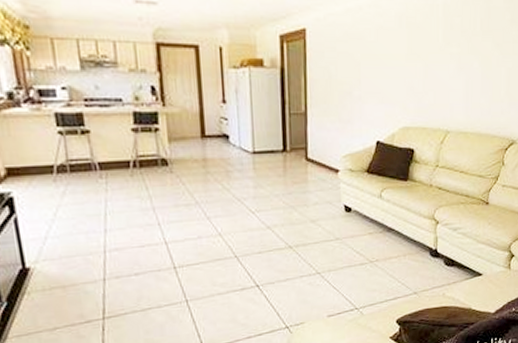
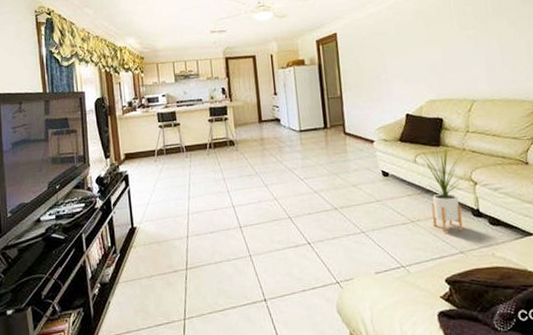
house plant: none [385,178,432,274] -> present [421,143,470,233]

